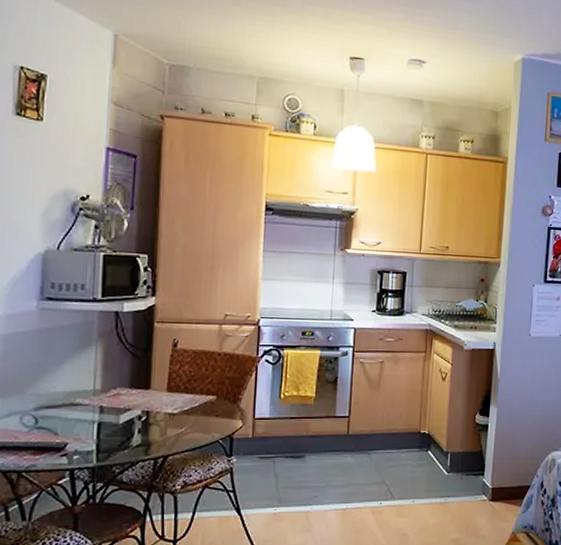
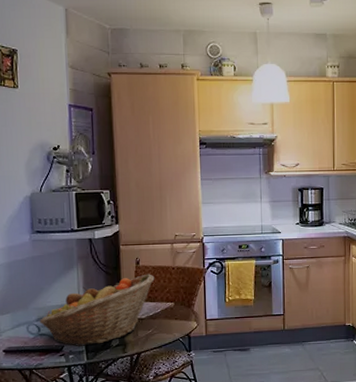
fruit basket: none [37,359,195,446] -> present [39,274,155,347]

